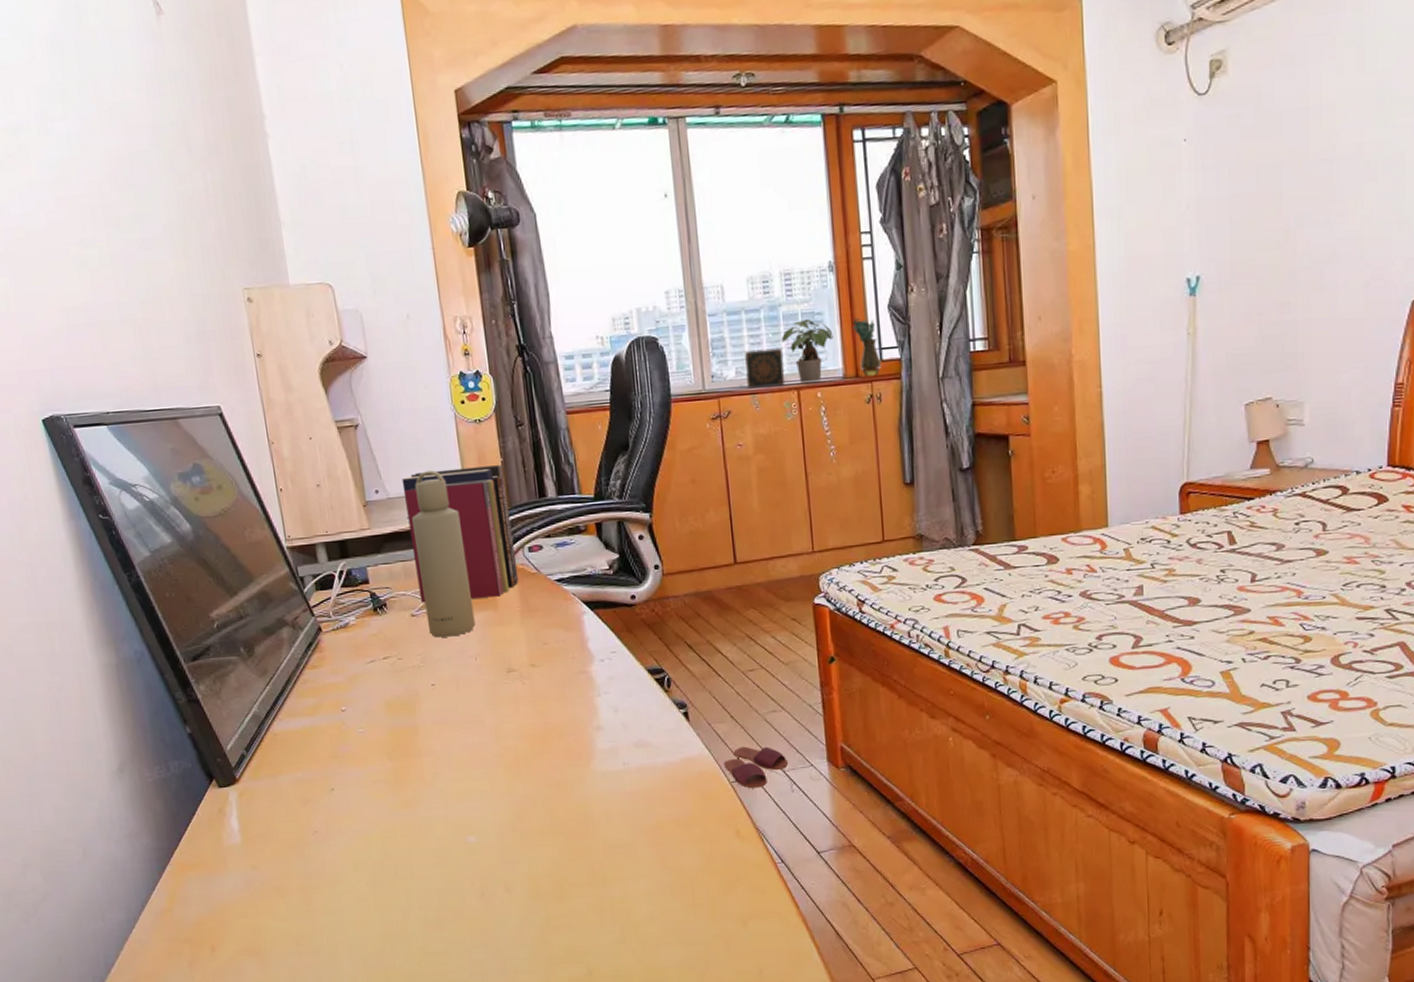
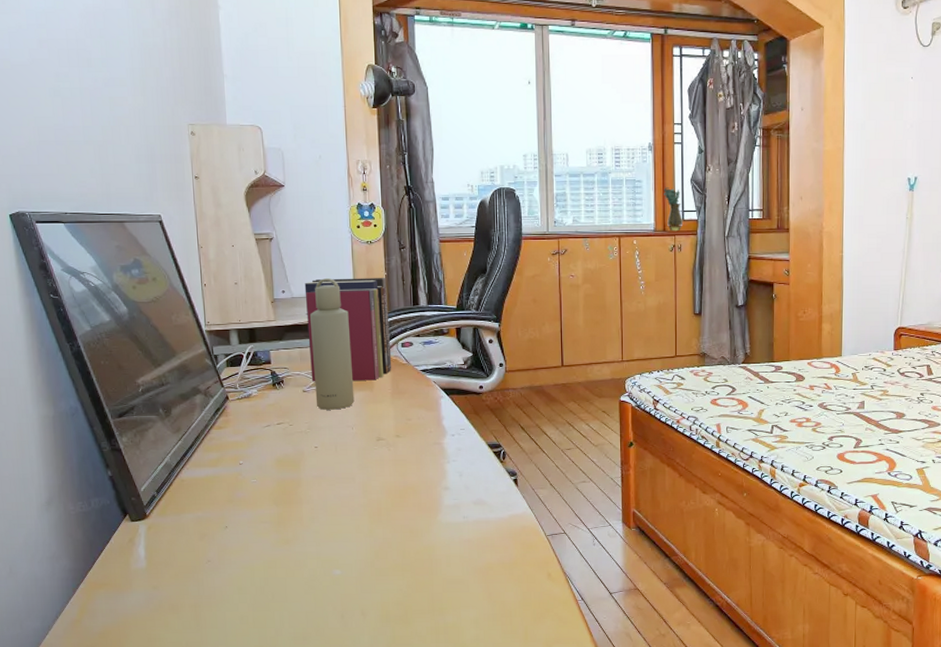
slippers: present [724,746,788,789] -> none [542,508,592,541]
decorative box: present [745,348,785,389] -> none [581,204,610,234]
potted plant: present [781,318,833,383] -> none [609,184,649,232]

